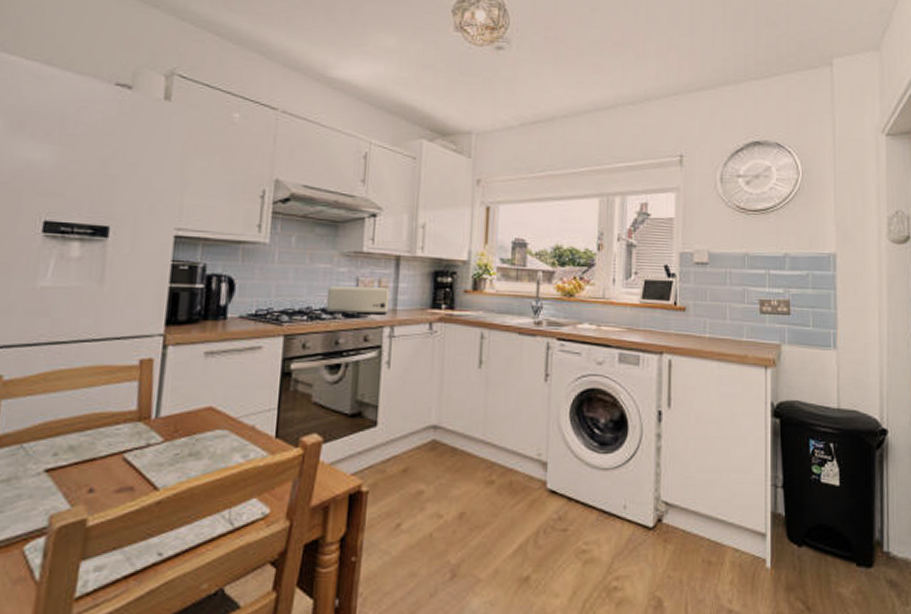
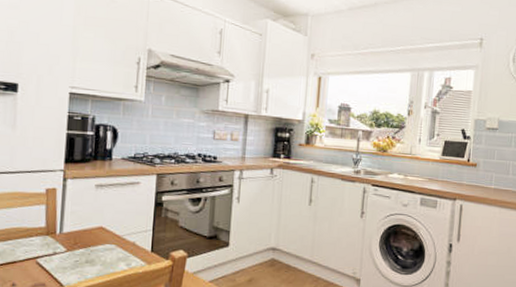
toaster: present [325,286,390,315] -> none [189,136,240,161]

